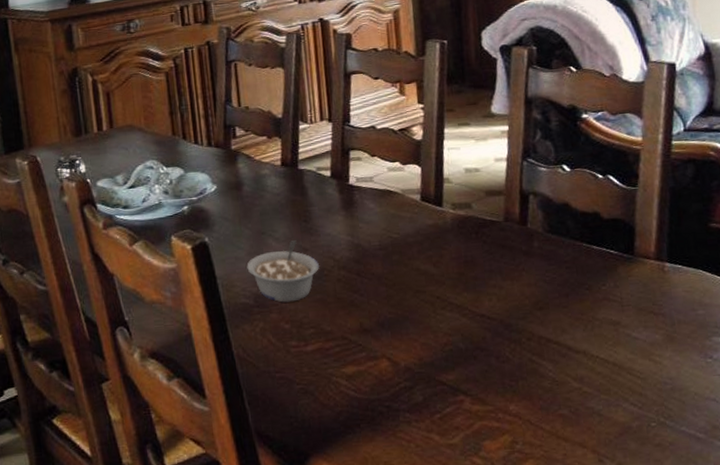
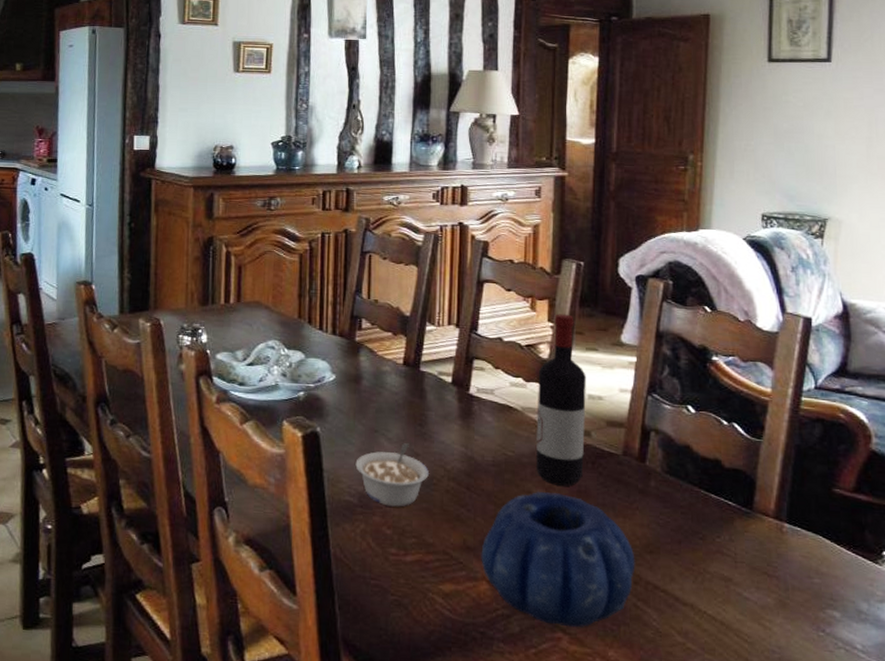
decorative bowl: none [378,266,527,389] -> present [481,492,635,628]
wine bottle: none [414,93,468,259] -> present [536,314,586,486]

